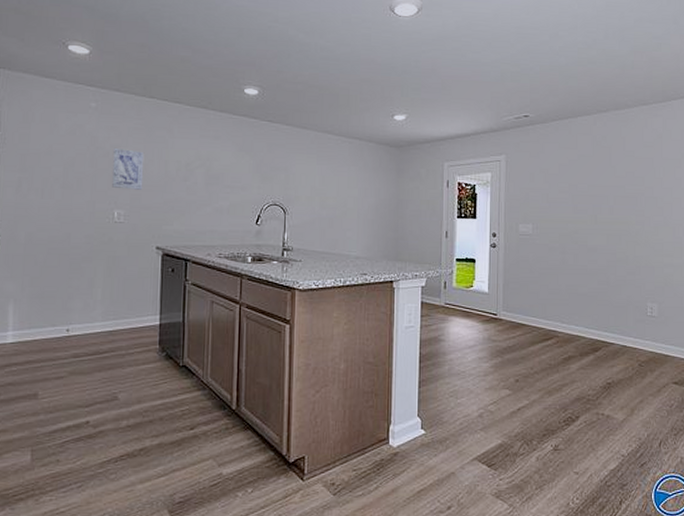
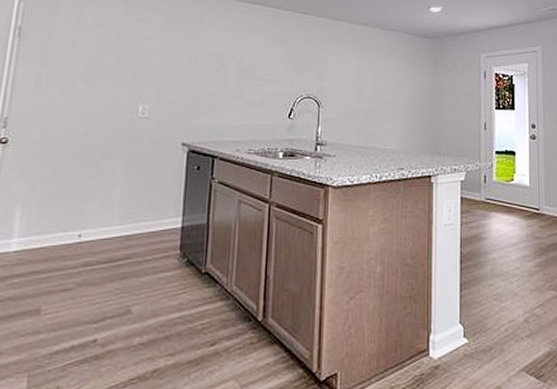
wall art: present [112,147,145,190] -> none [138,40,174,83]

